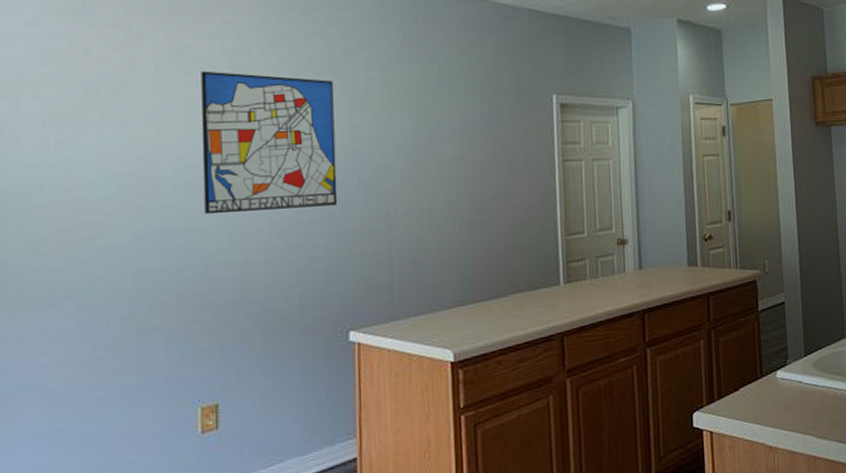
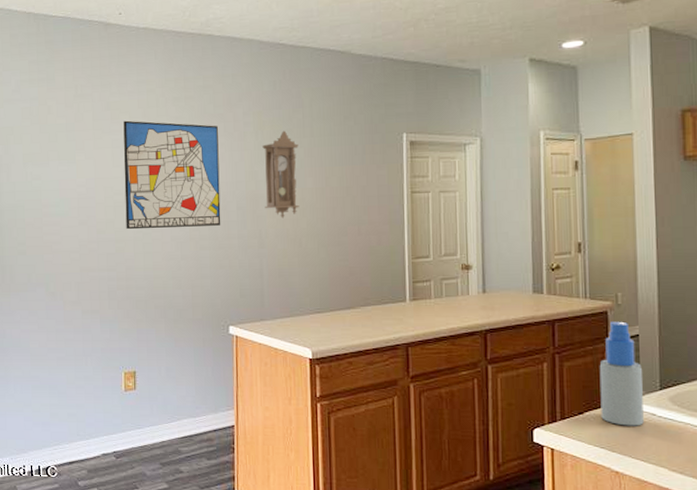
pendulum clock: none [390,88,437,194] -> present [262,130,300,219]
spray bottle: none [751,289,792,398] -> present [599,321,644,426]

